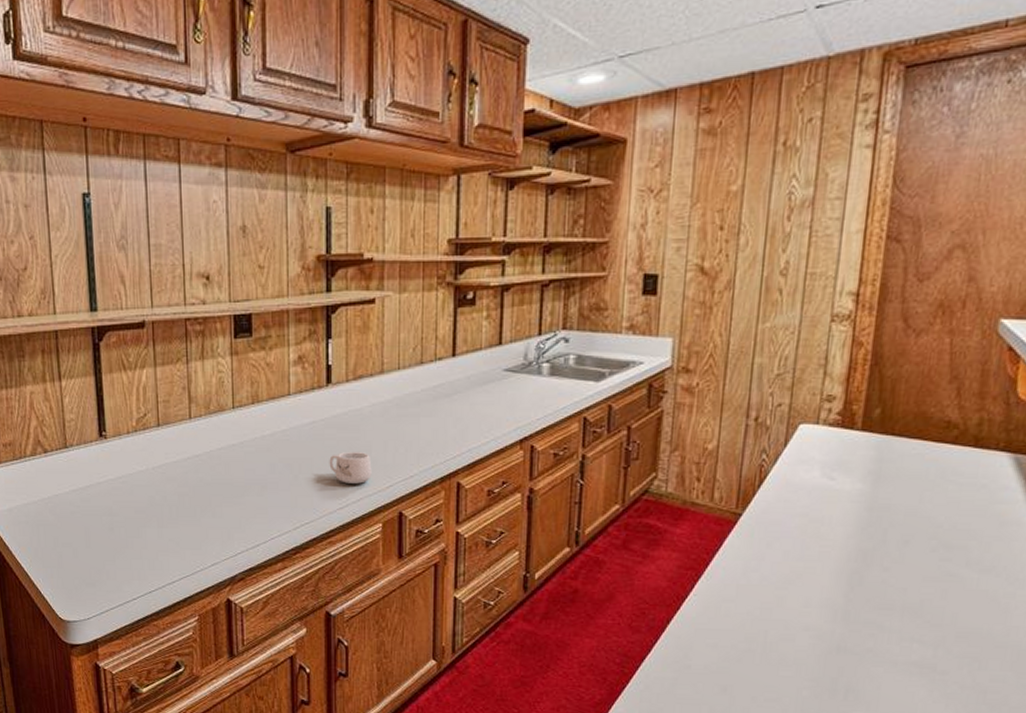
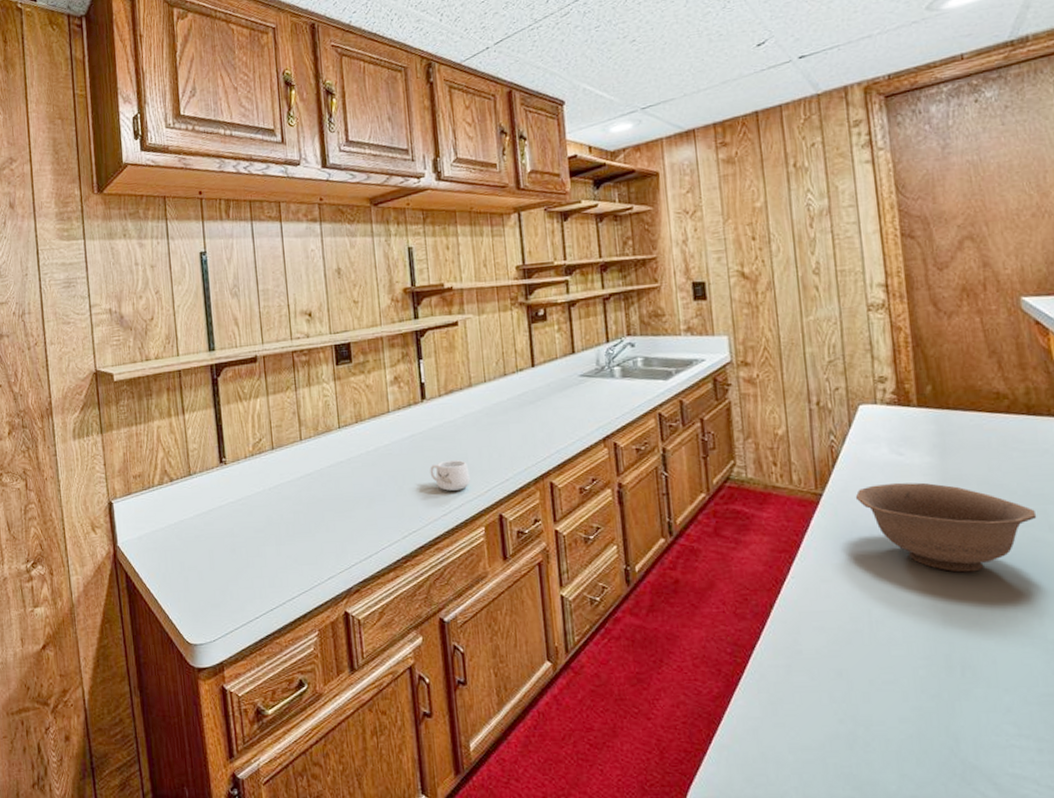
bowl: none [775,507,957,602] -> present [855,482,1037,573]

